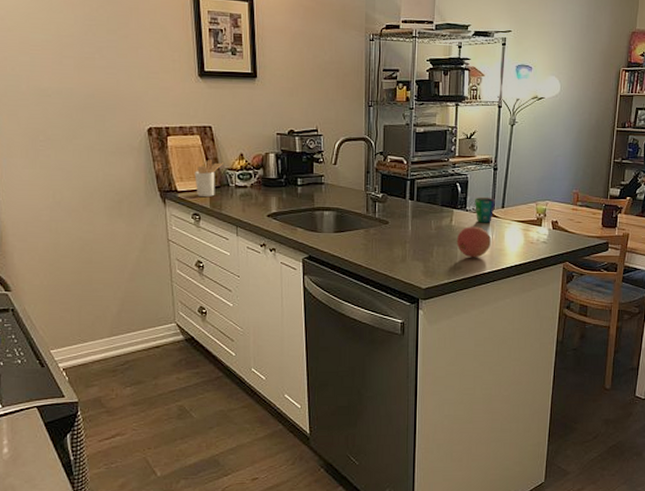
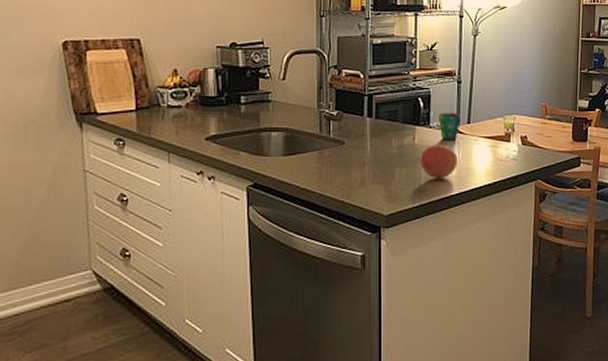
utensil holder: present [195,160,223,196] -> none [118,77,154,119]

